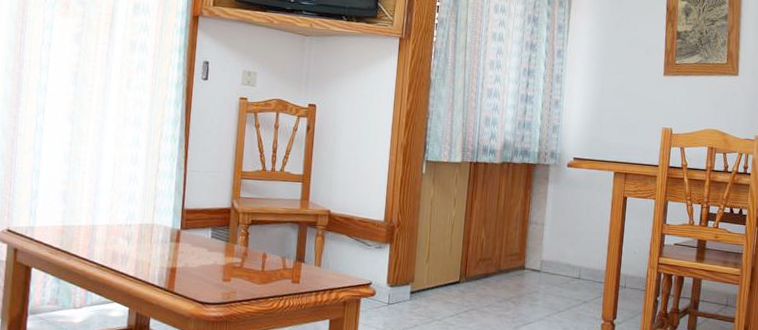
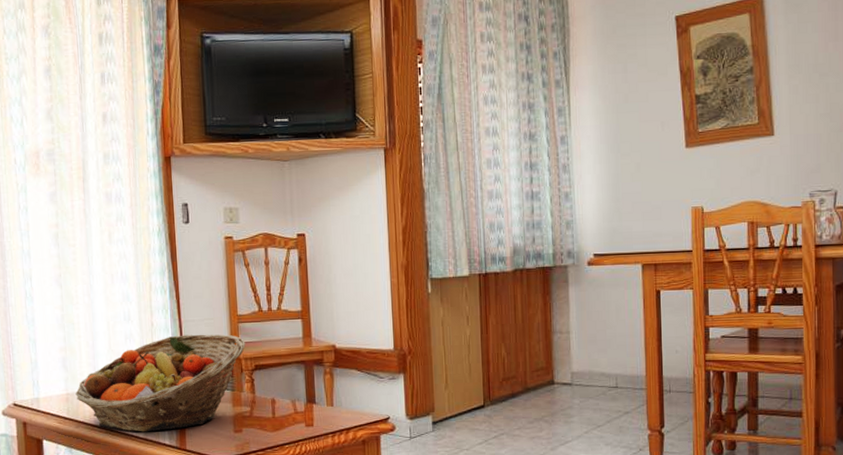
fruit basket: none [72,183,246,272] -> present [75,334,246,432]

